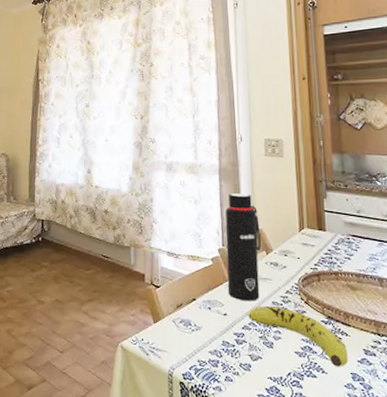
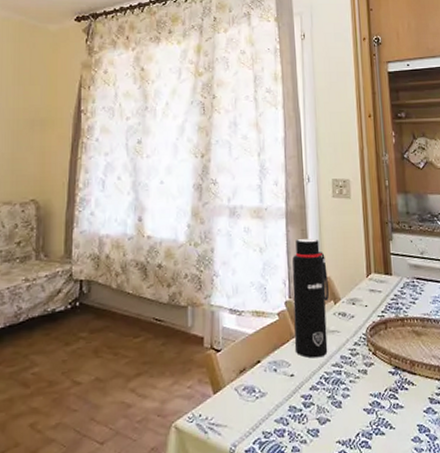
fruit: present [248,307,348,367] -> none [316,361,415,421]

